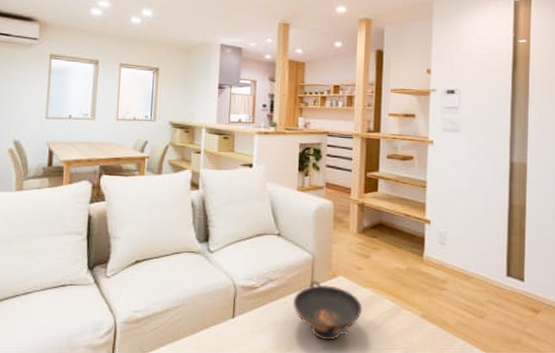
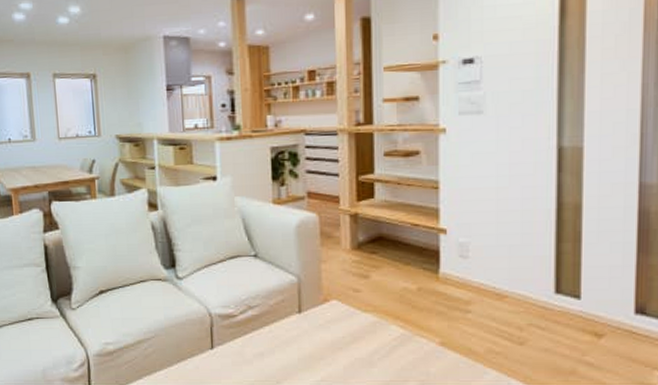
decorative bowl: present [292,280,363,341] -> none [278,306,364,373]

